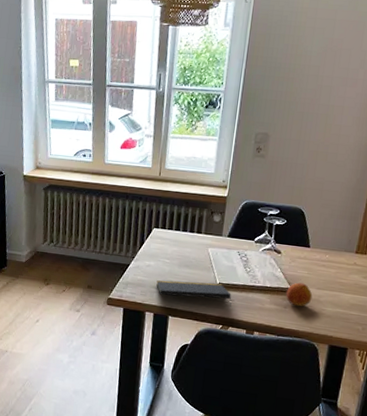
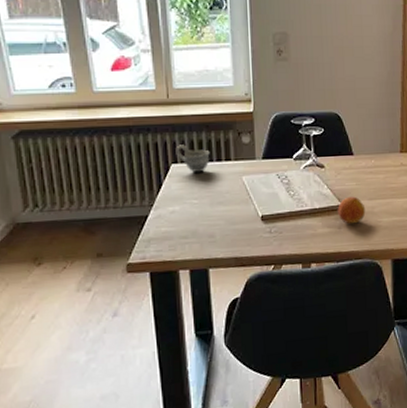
notepad: present [156,280,232,307] -> none [186,216,280,246]
cup: none [158,214,186,239] -> present [175,145,210,172]

